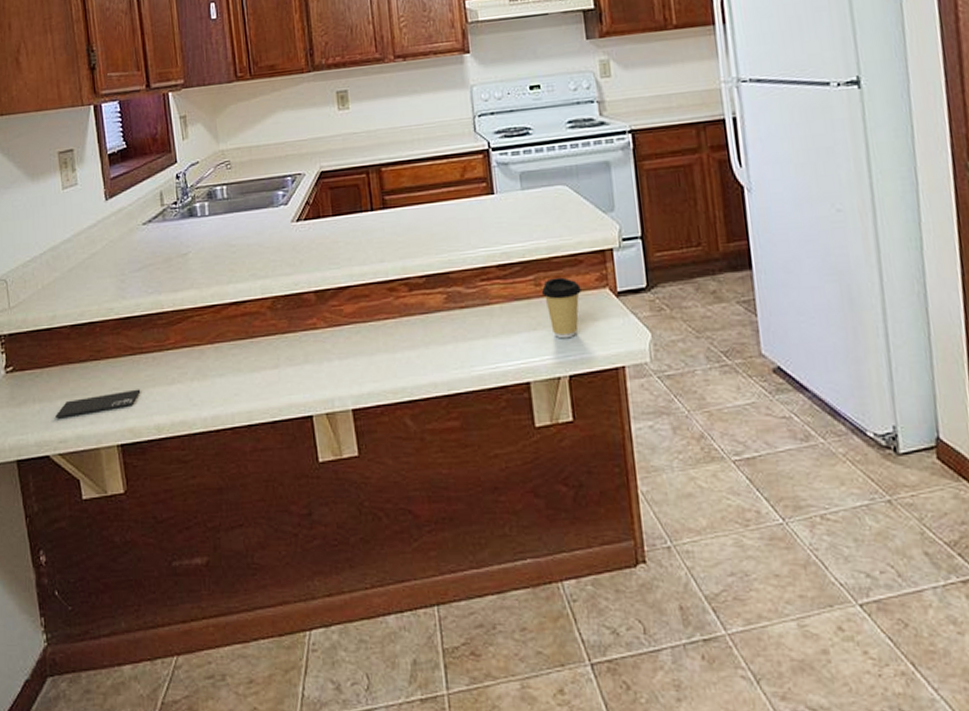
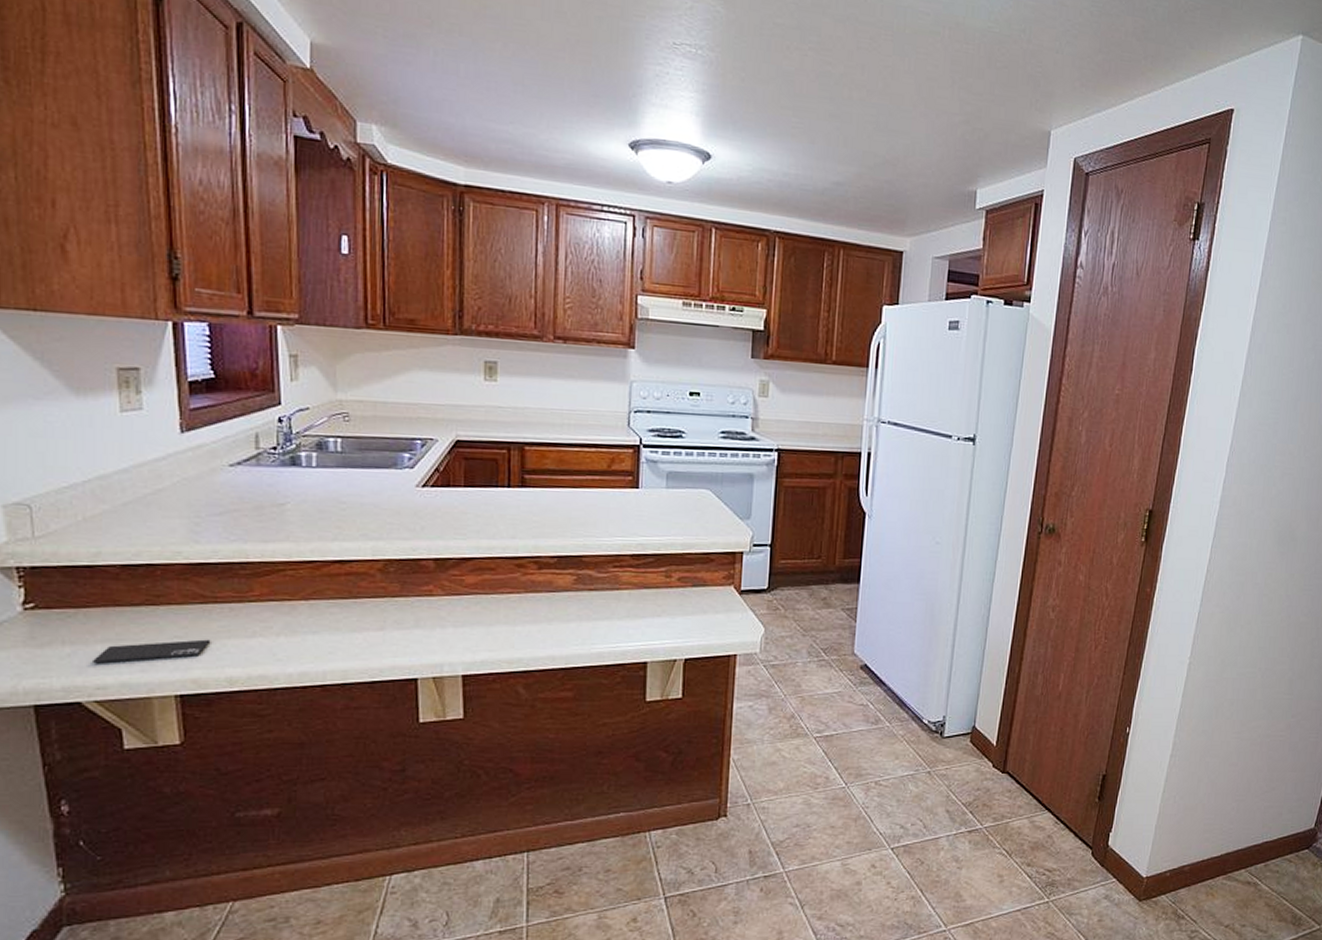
coffee cup: present [541,277,581,339] -> none [670,572,708,627]

